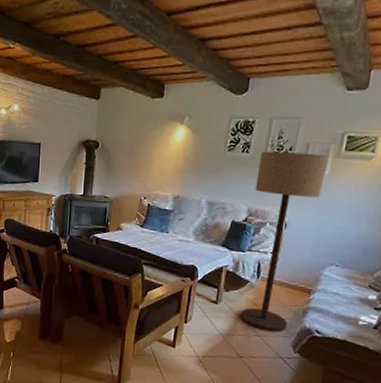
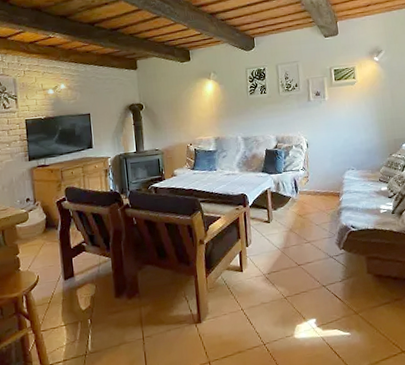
floor lamp: present [240,151,328,332] -> none [275,86,330,237]

